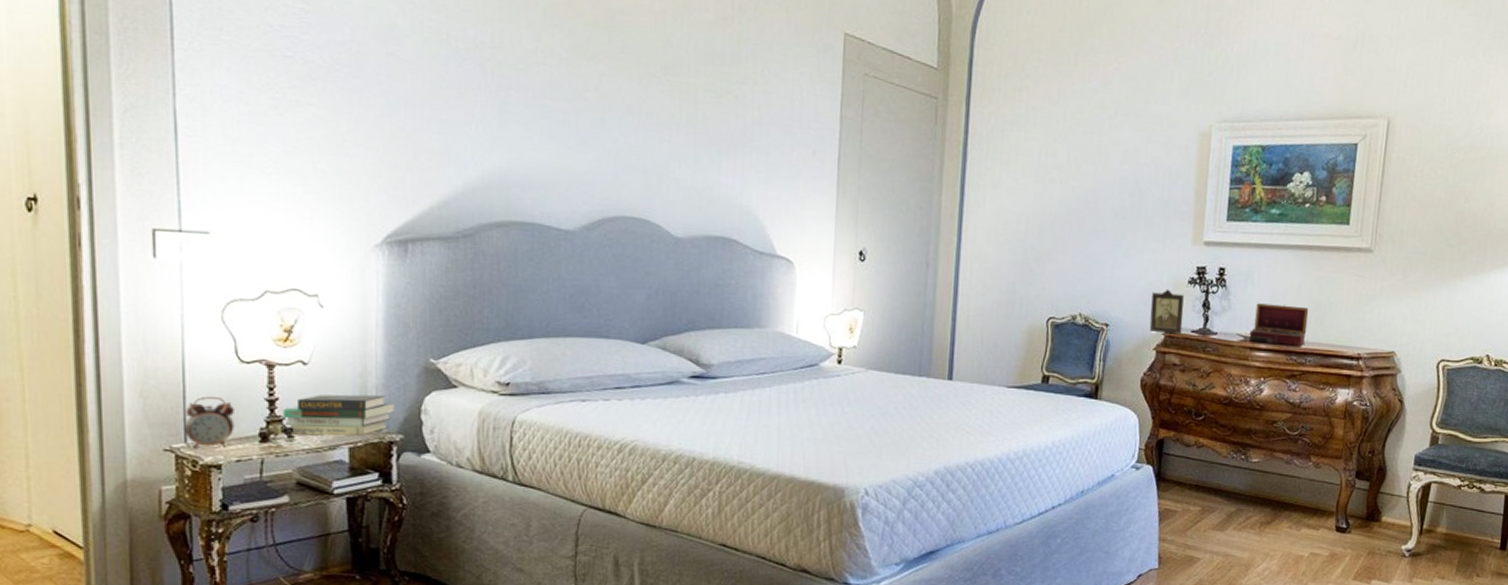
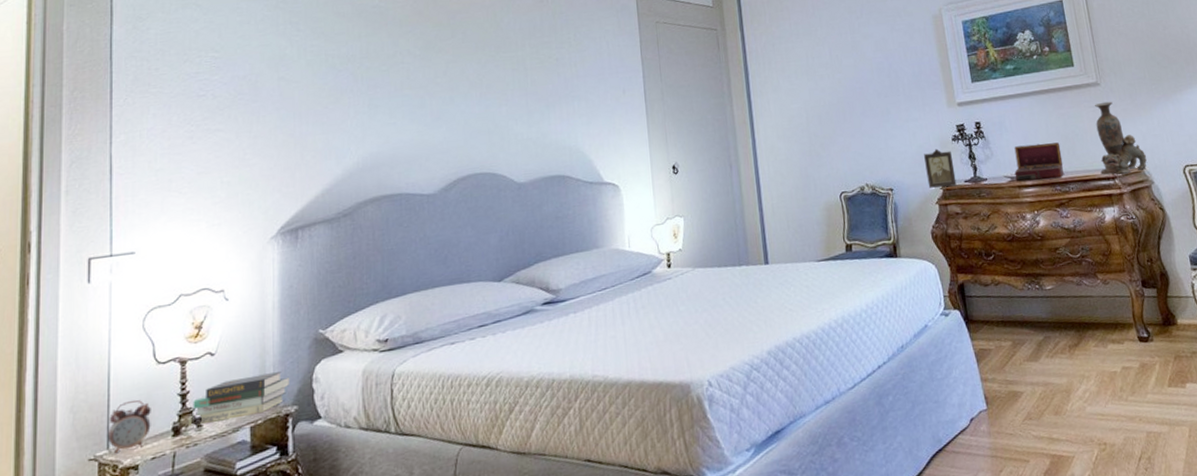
vase with dog figurine: none [1345,272,1402,356] -> present [1095,101,1147,175]

